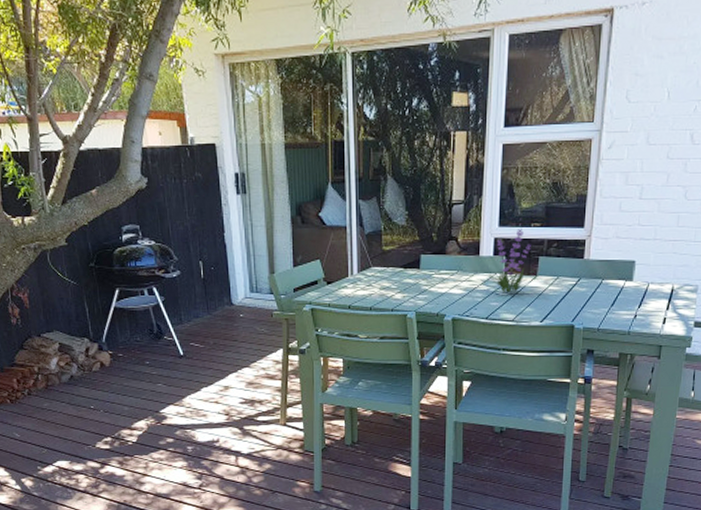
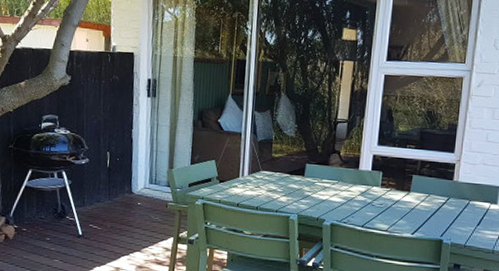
plant: present [490,227,531,293] -> none [367,148,406,206]

